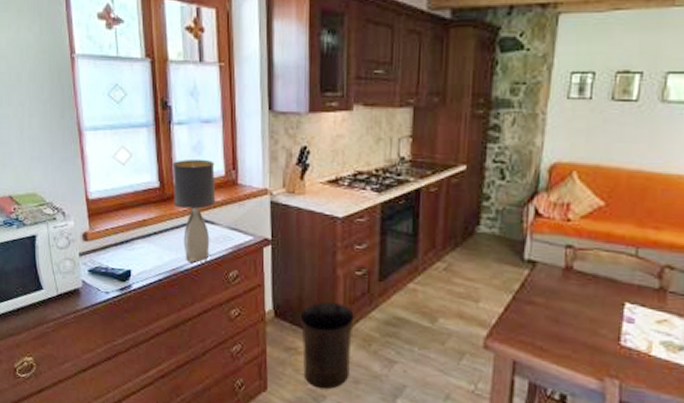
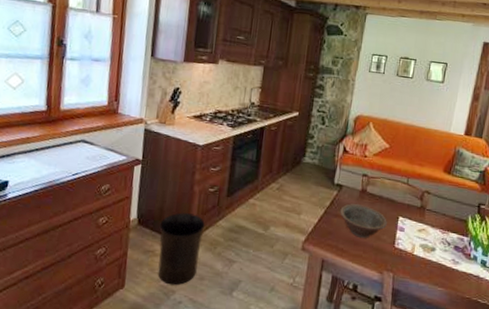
table lamp: present [172,158,216,263] -> none [58,89,100,177]
decorative bowl: none [534,286,607,333] -> present [340,204,387,238]

